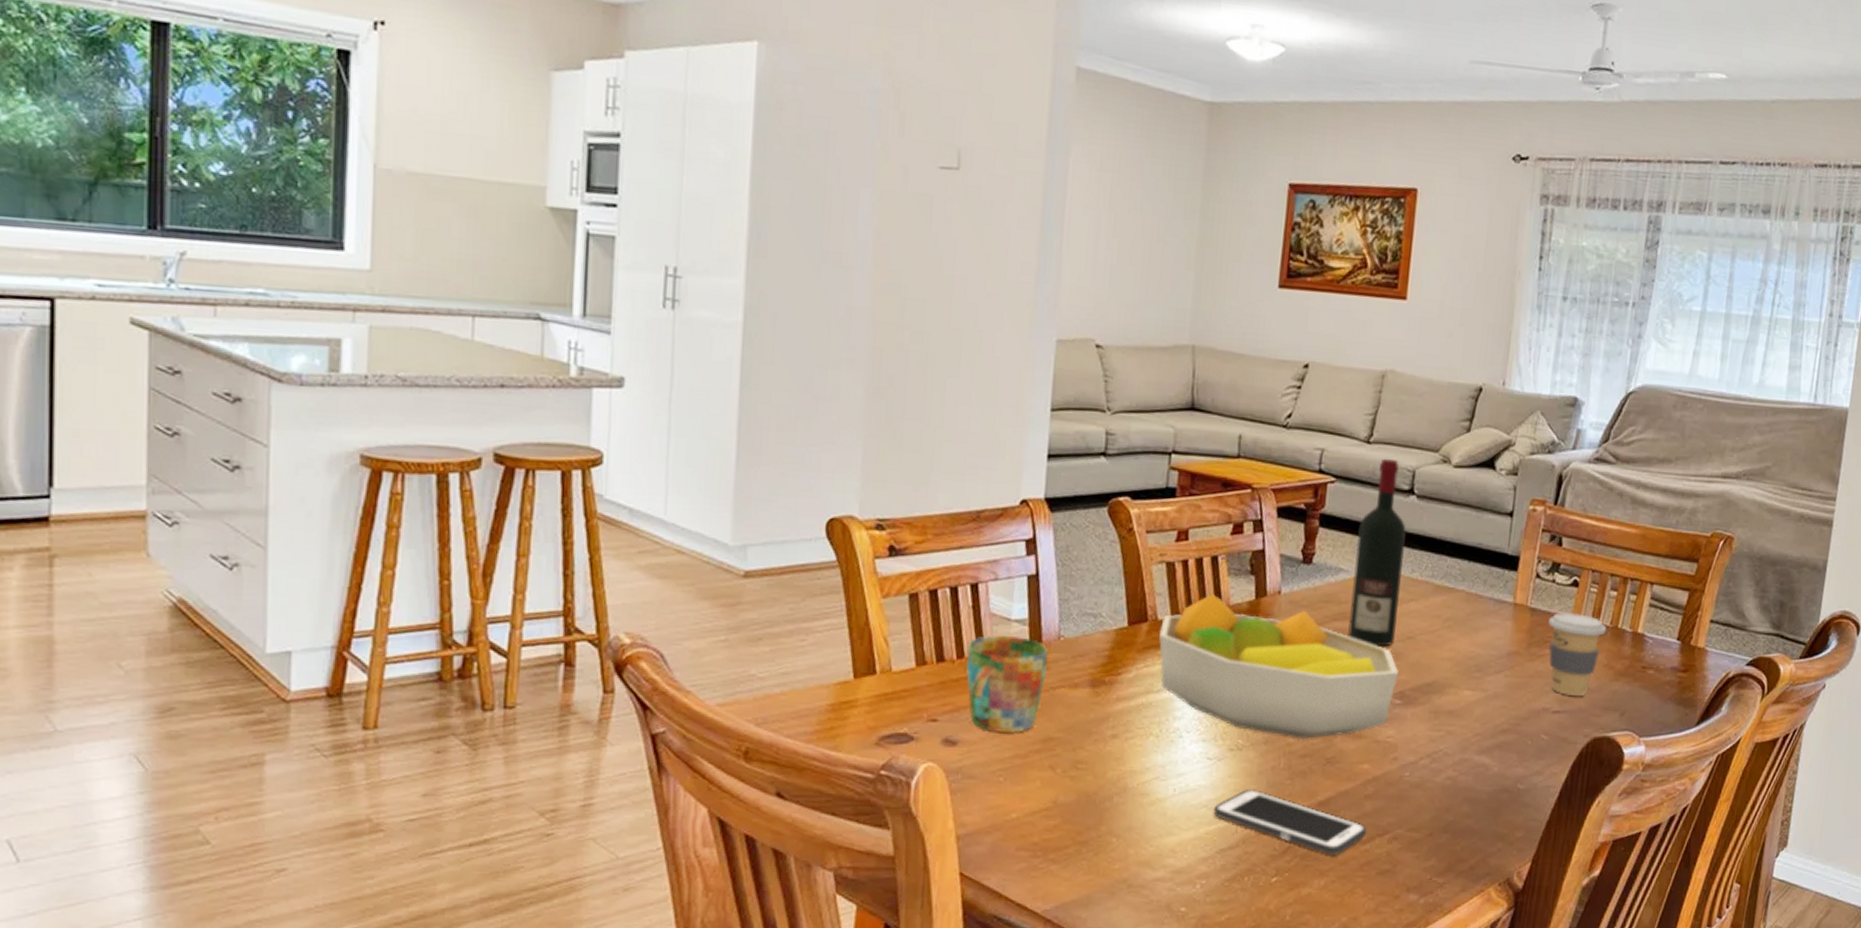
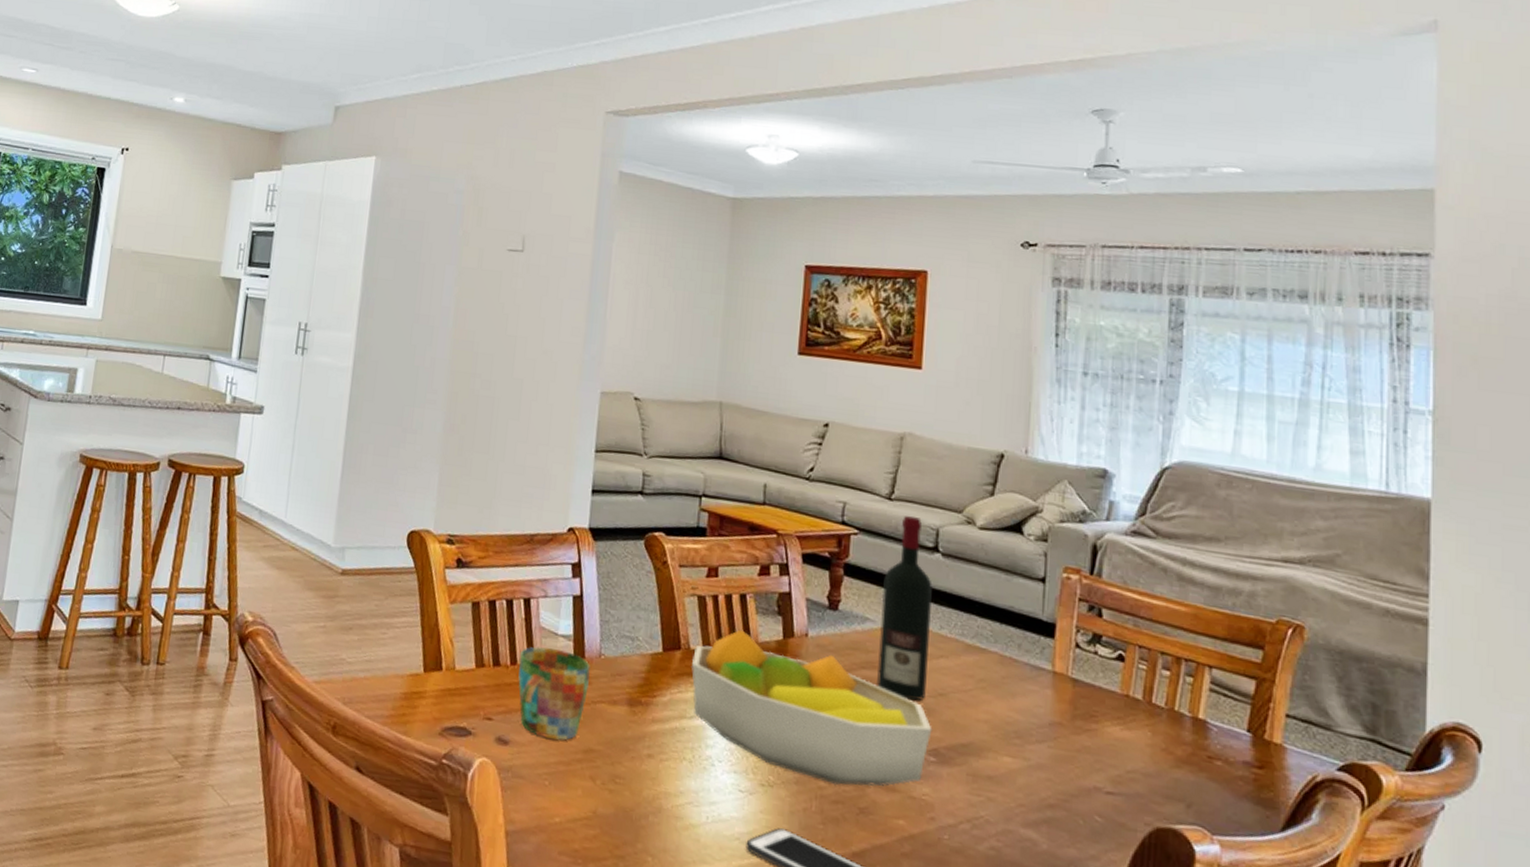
coffee cup: present [1548,611,1607,696] -> none [1093,686,1162,780]

